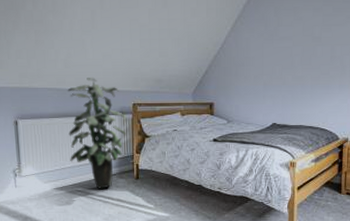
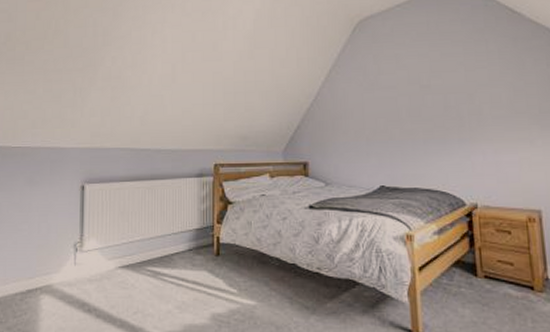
indoor plant: present [67,77,126,189] -> none [140,134,206,268]

